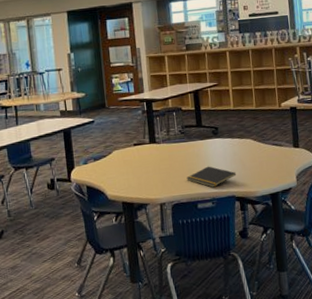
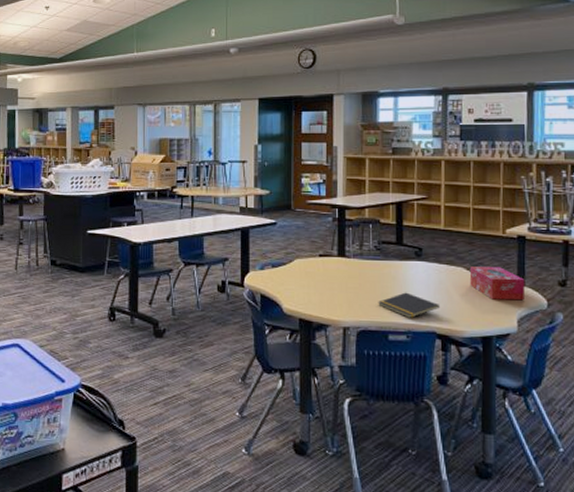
tissue box: none [256,135,300,162] -> present [469,266,526,301]

